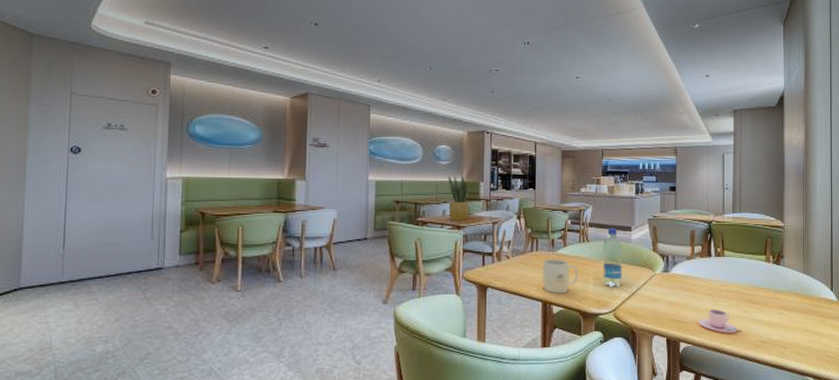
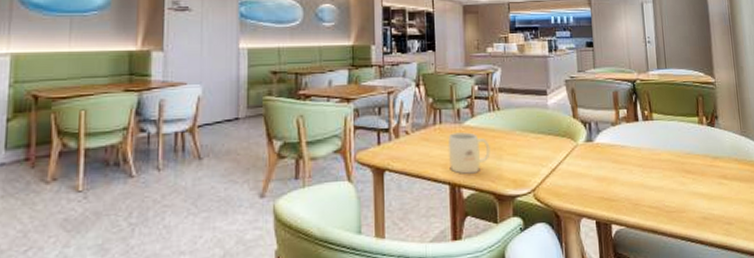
planter: present [448,175,470,221] -> none [333,37,360,93]
bottle: present [603,227,622,287] -> none [516,92,540,163]
teacup: present [698,309,741,333] -> none [630,182,679,211]

